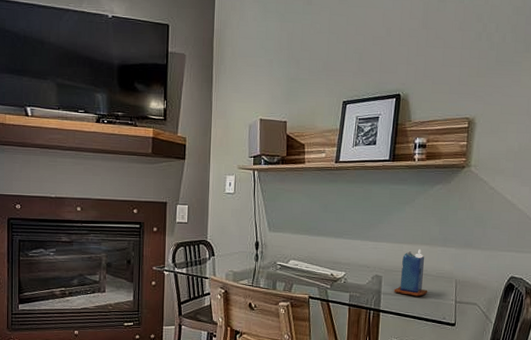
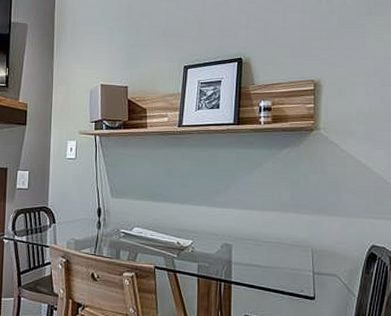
candle: present [394,248,428,297] -> none [245,215,283,267]

